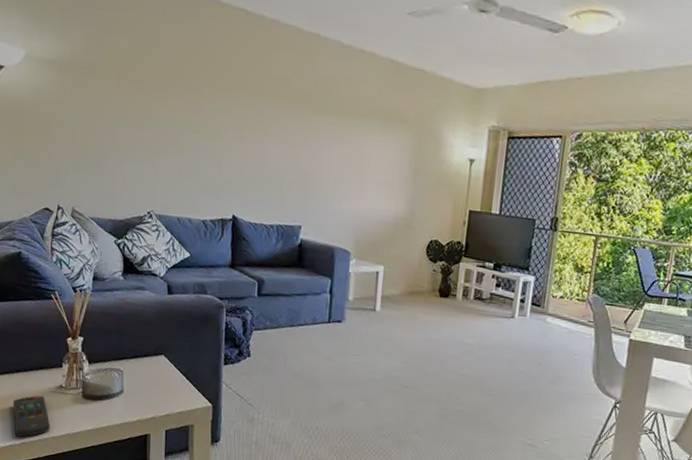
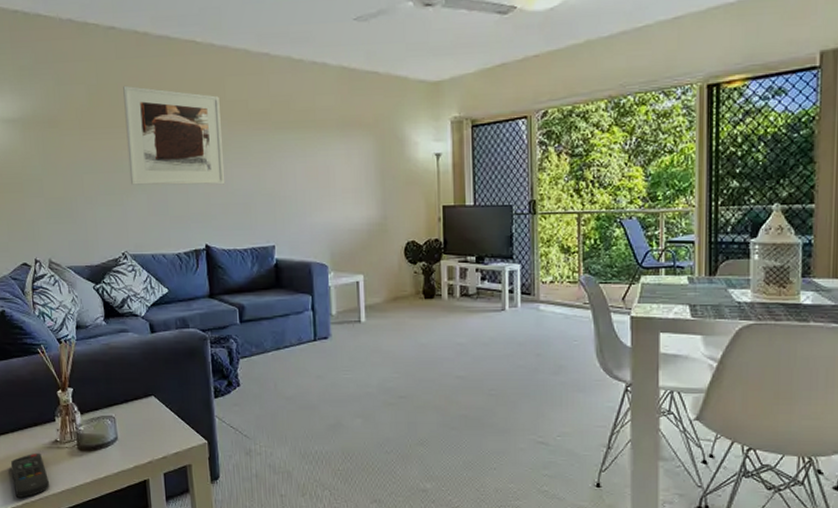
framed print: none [163,43,264,159] -> present [123,85,226,185]

